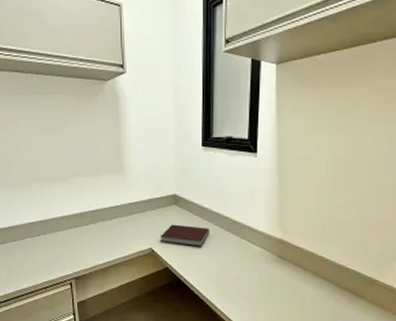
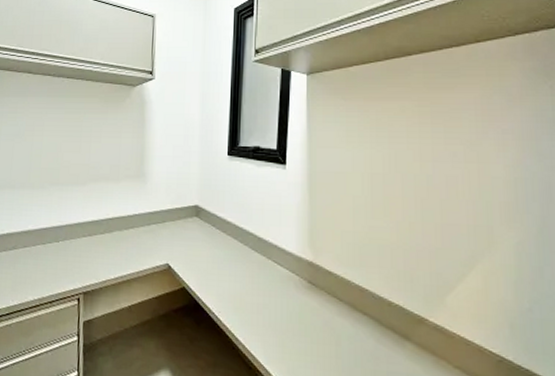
notebook: present [160,224,209,247] -> none [178,238,232,266]

